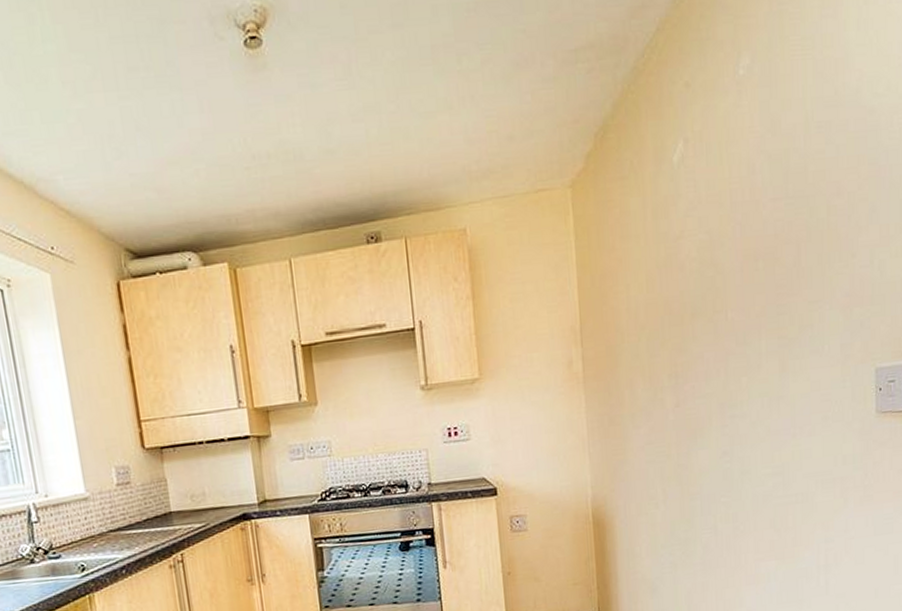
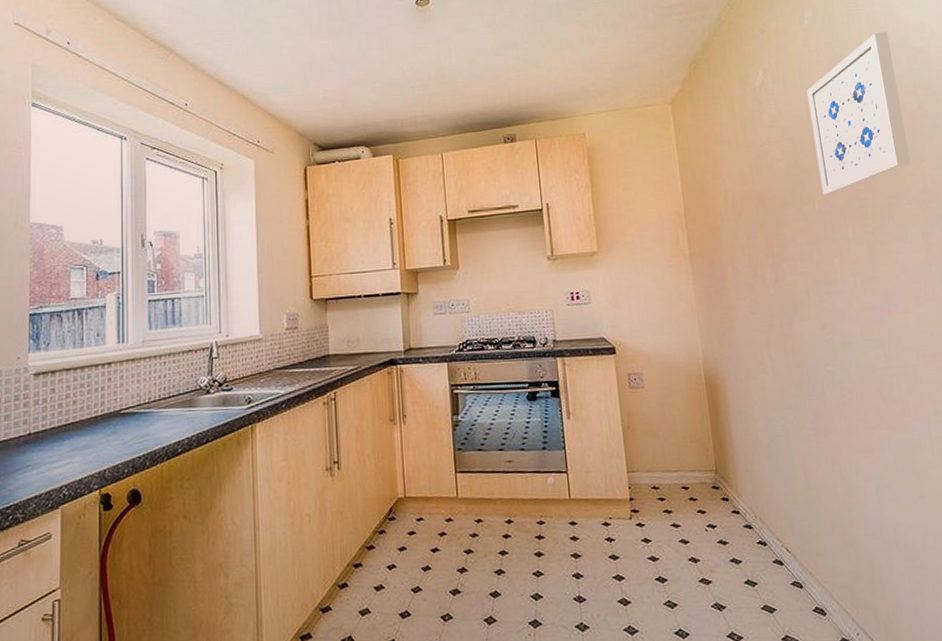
wall art: none [732,84,840,301] -> present [806,31,910,195]

